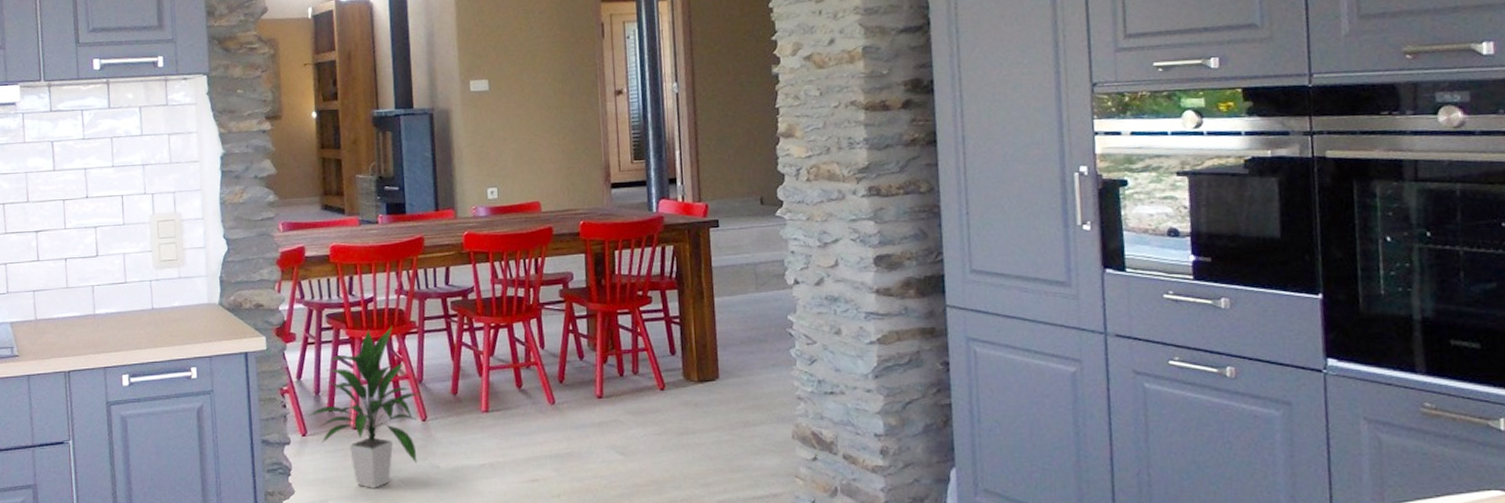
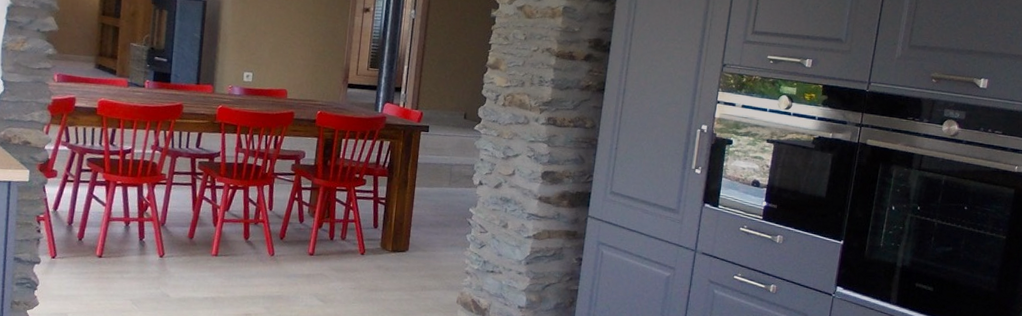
indoor plant: present [307,326,421,488] -> none [58,175,162,308]

